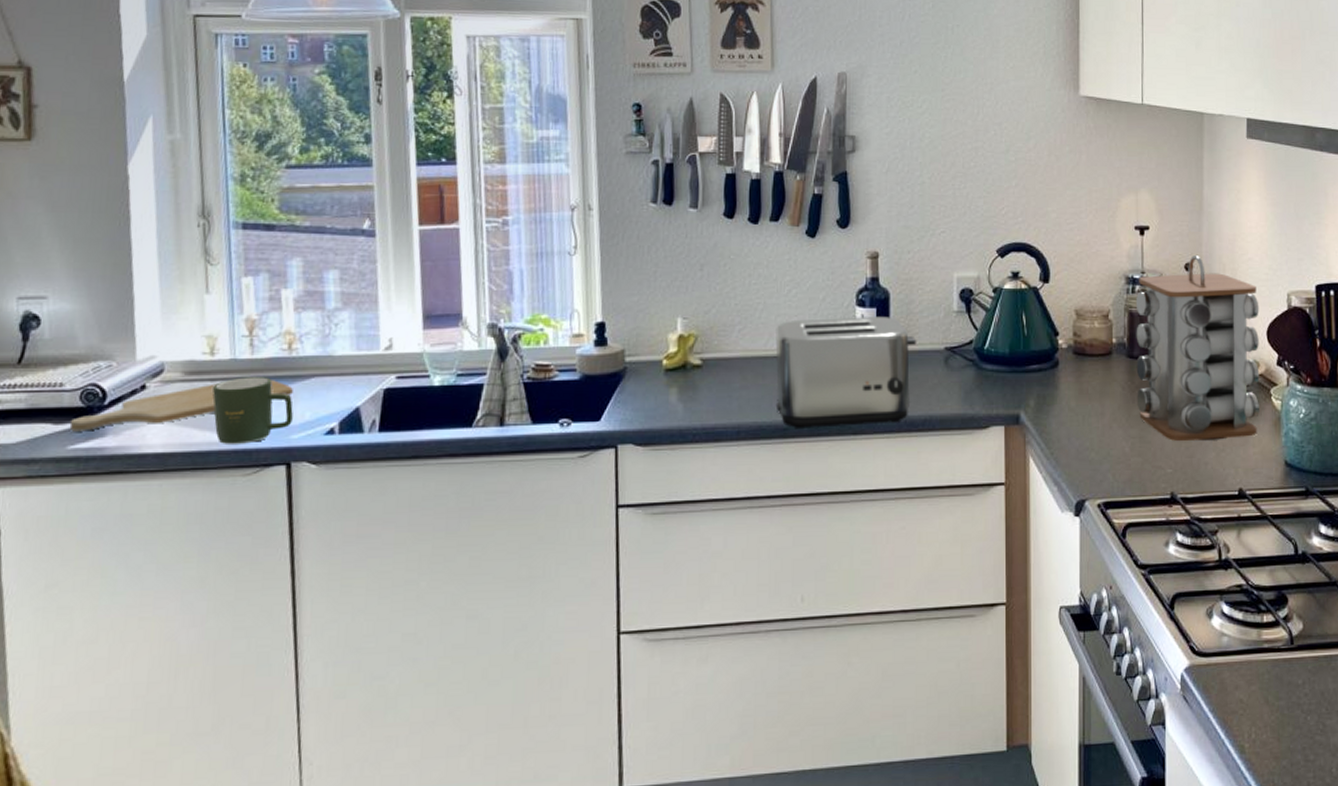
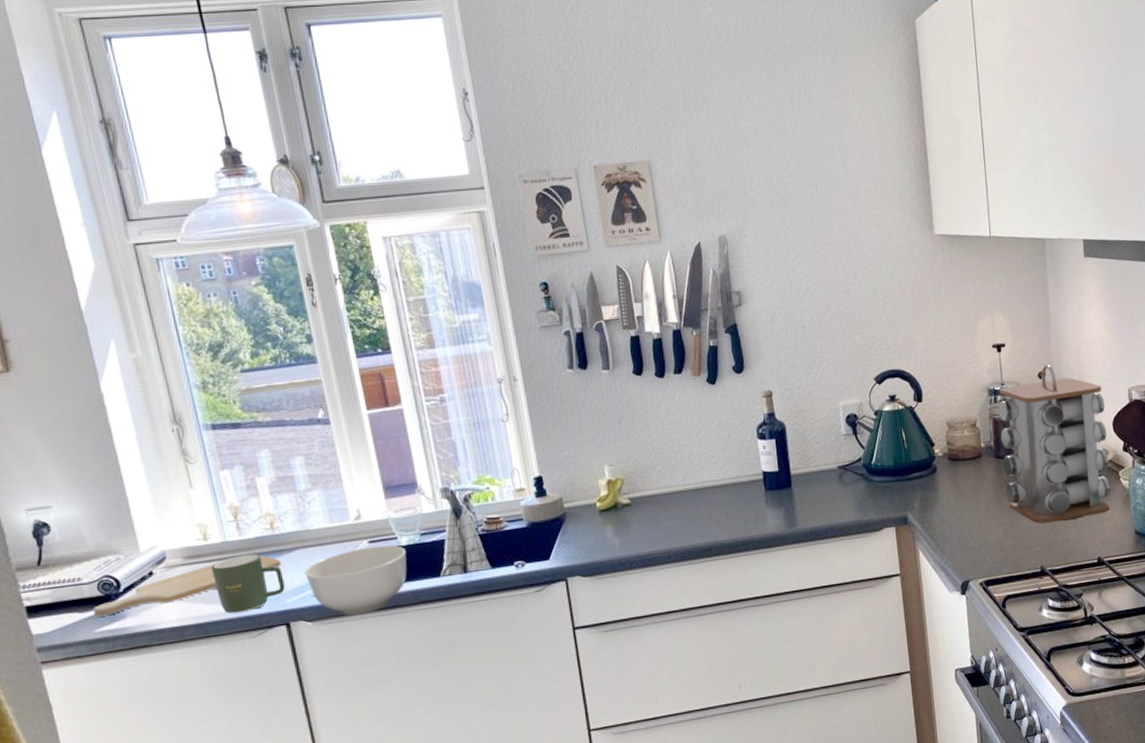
bowl: none [317,382,437,462] -> present [304,545,407,616]
toaster: present [775,317,917,430] -> none [690,445,814,549]

